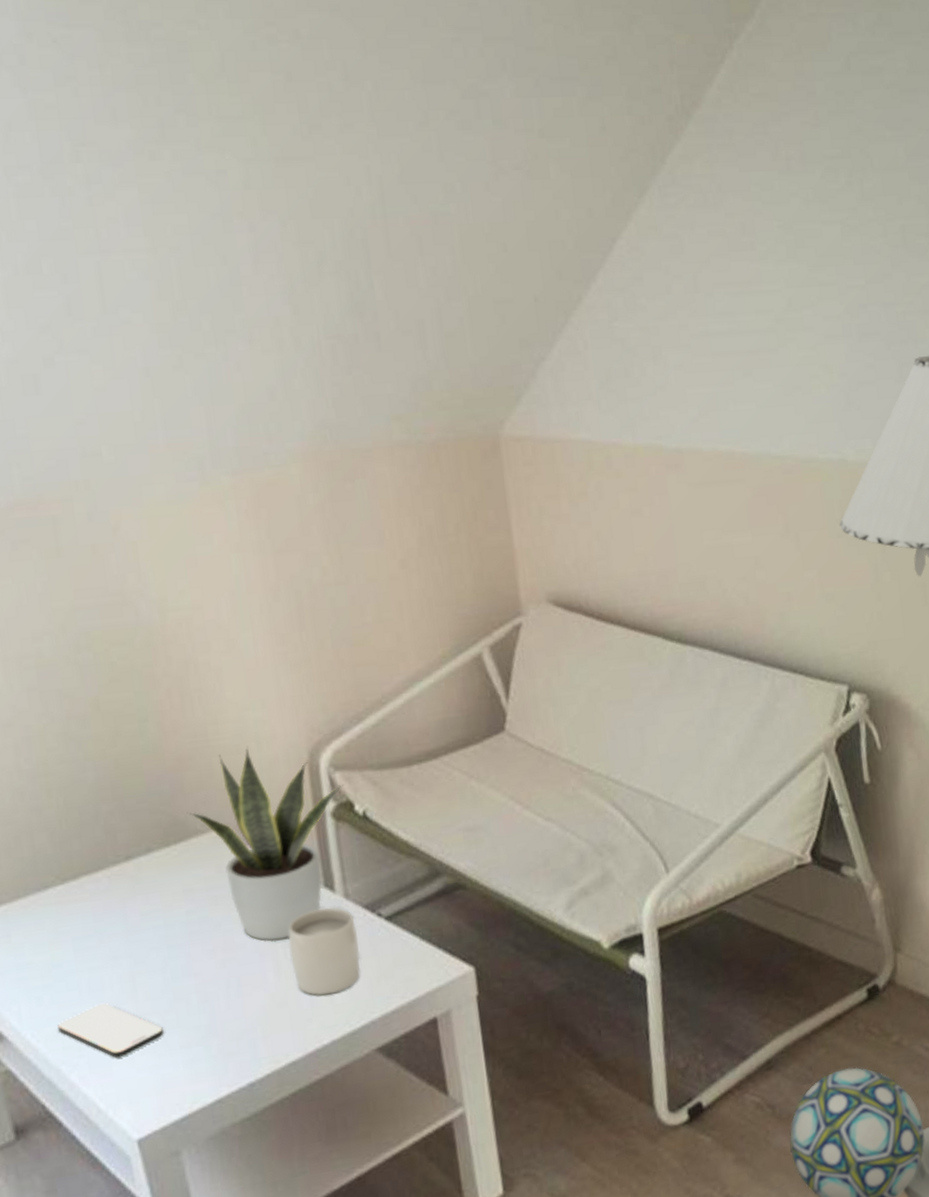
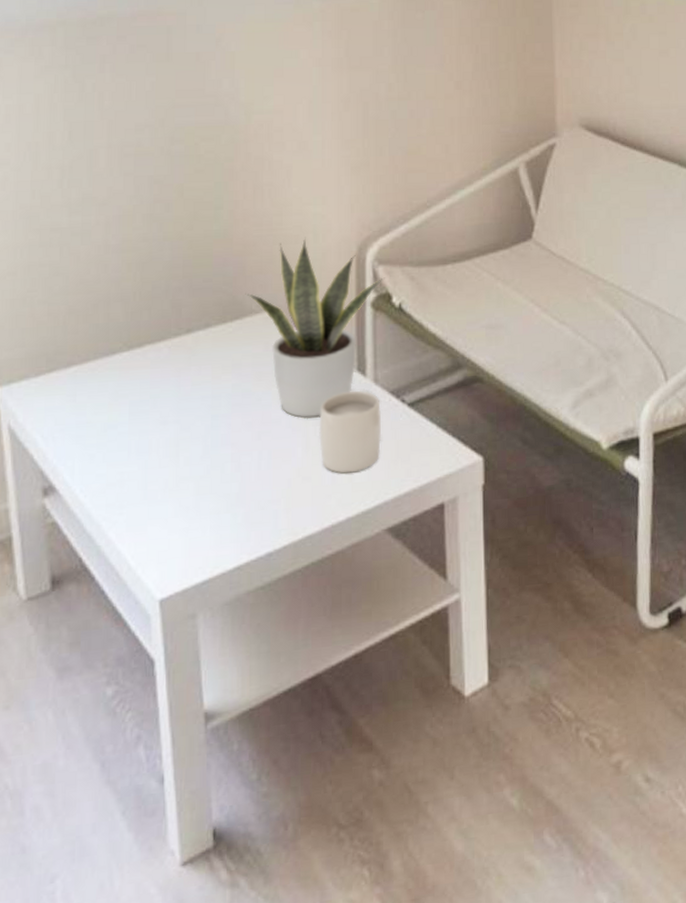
smartphone: present [58,1002,164,1058] -> none [104,464,197,519]

